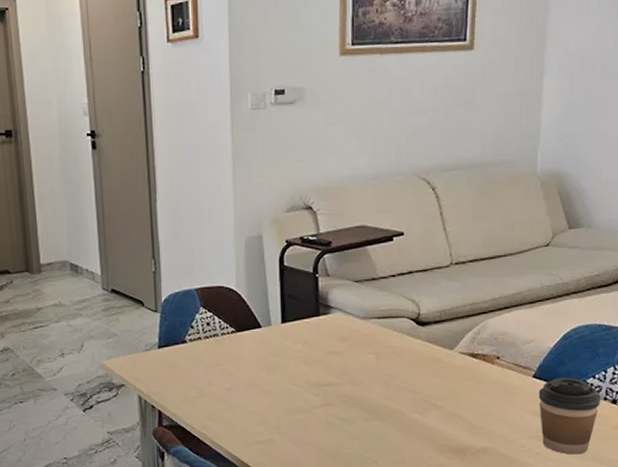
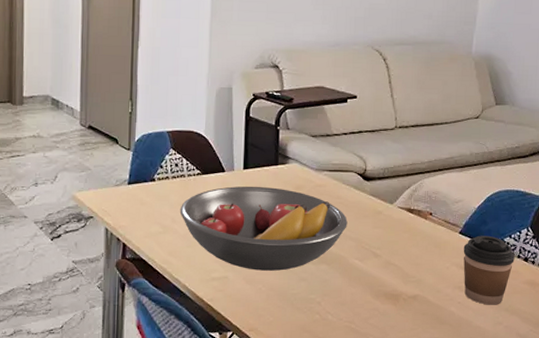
fruit bowl: none [215,340,402,431] -> present [179,186,348,271]

